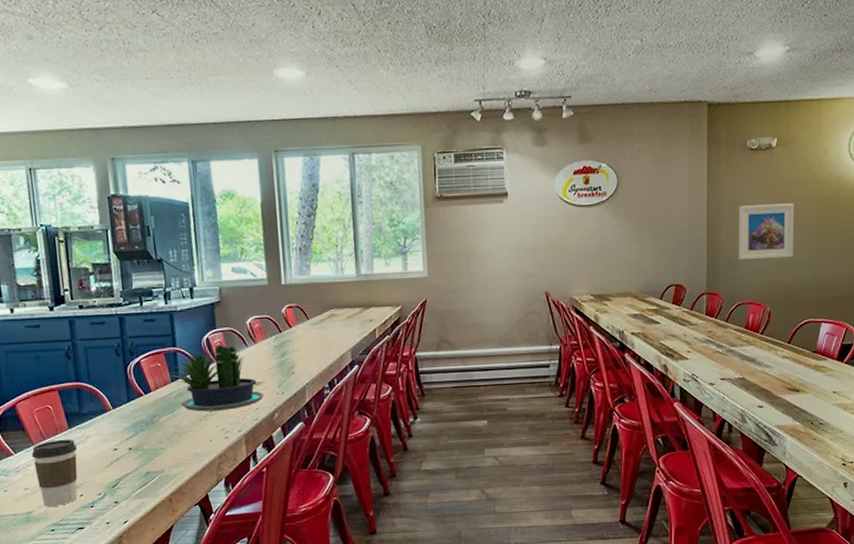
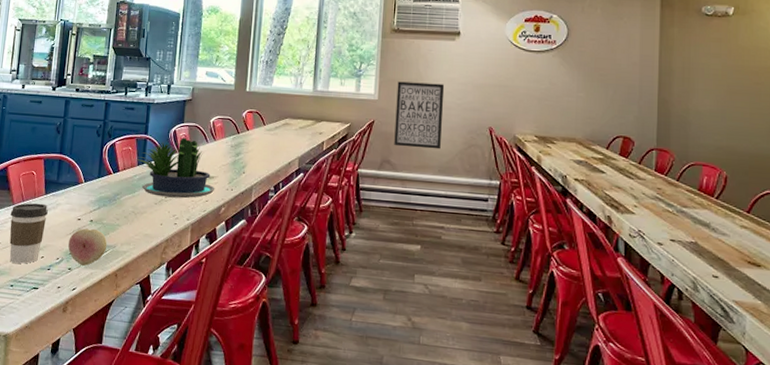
fruit: none [108,456,154,497] -> present [68,228,107,266]
wall art: none [446,251,498,324] -> present [394,81,445,150]
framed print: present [739,203,794,260] -> none [692,67,753,124]

